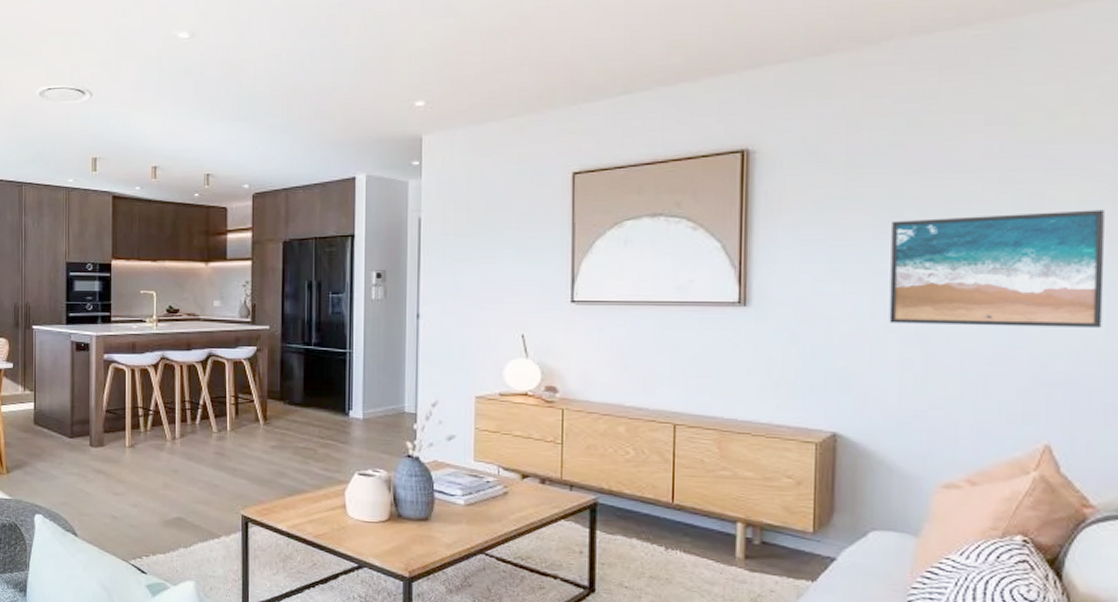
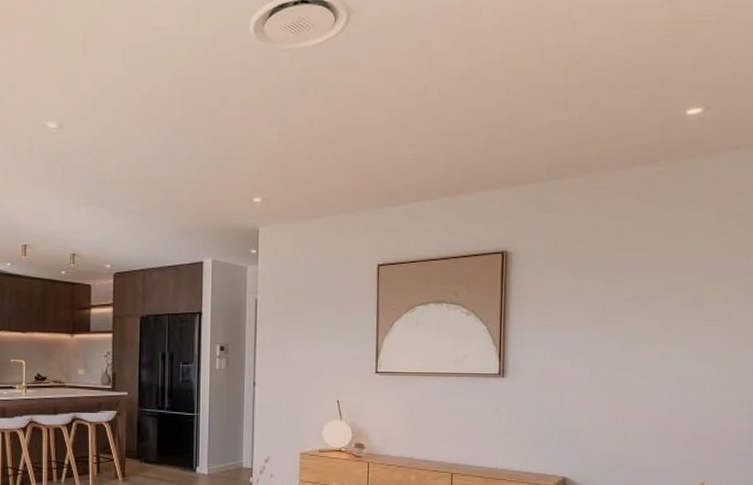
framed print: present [889,209,1105,328] -> none [602,307,740,395]

